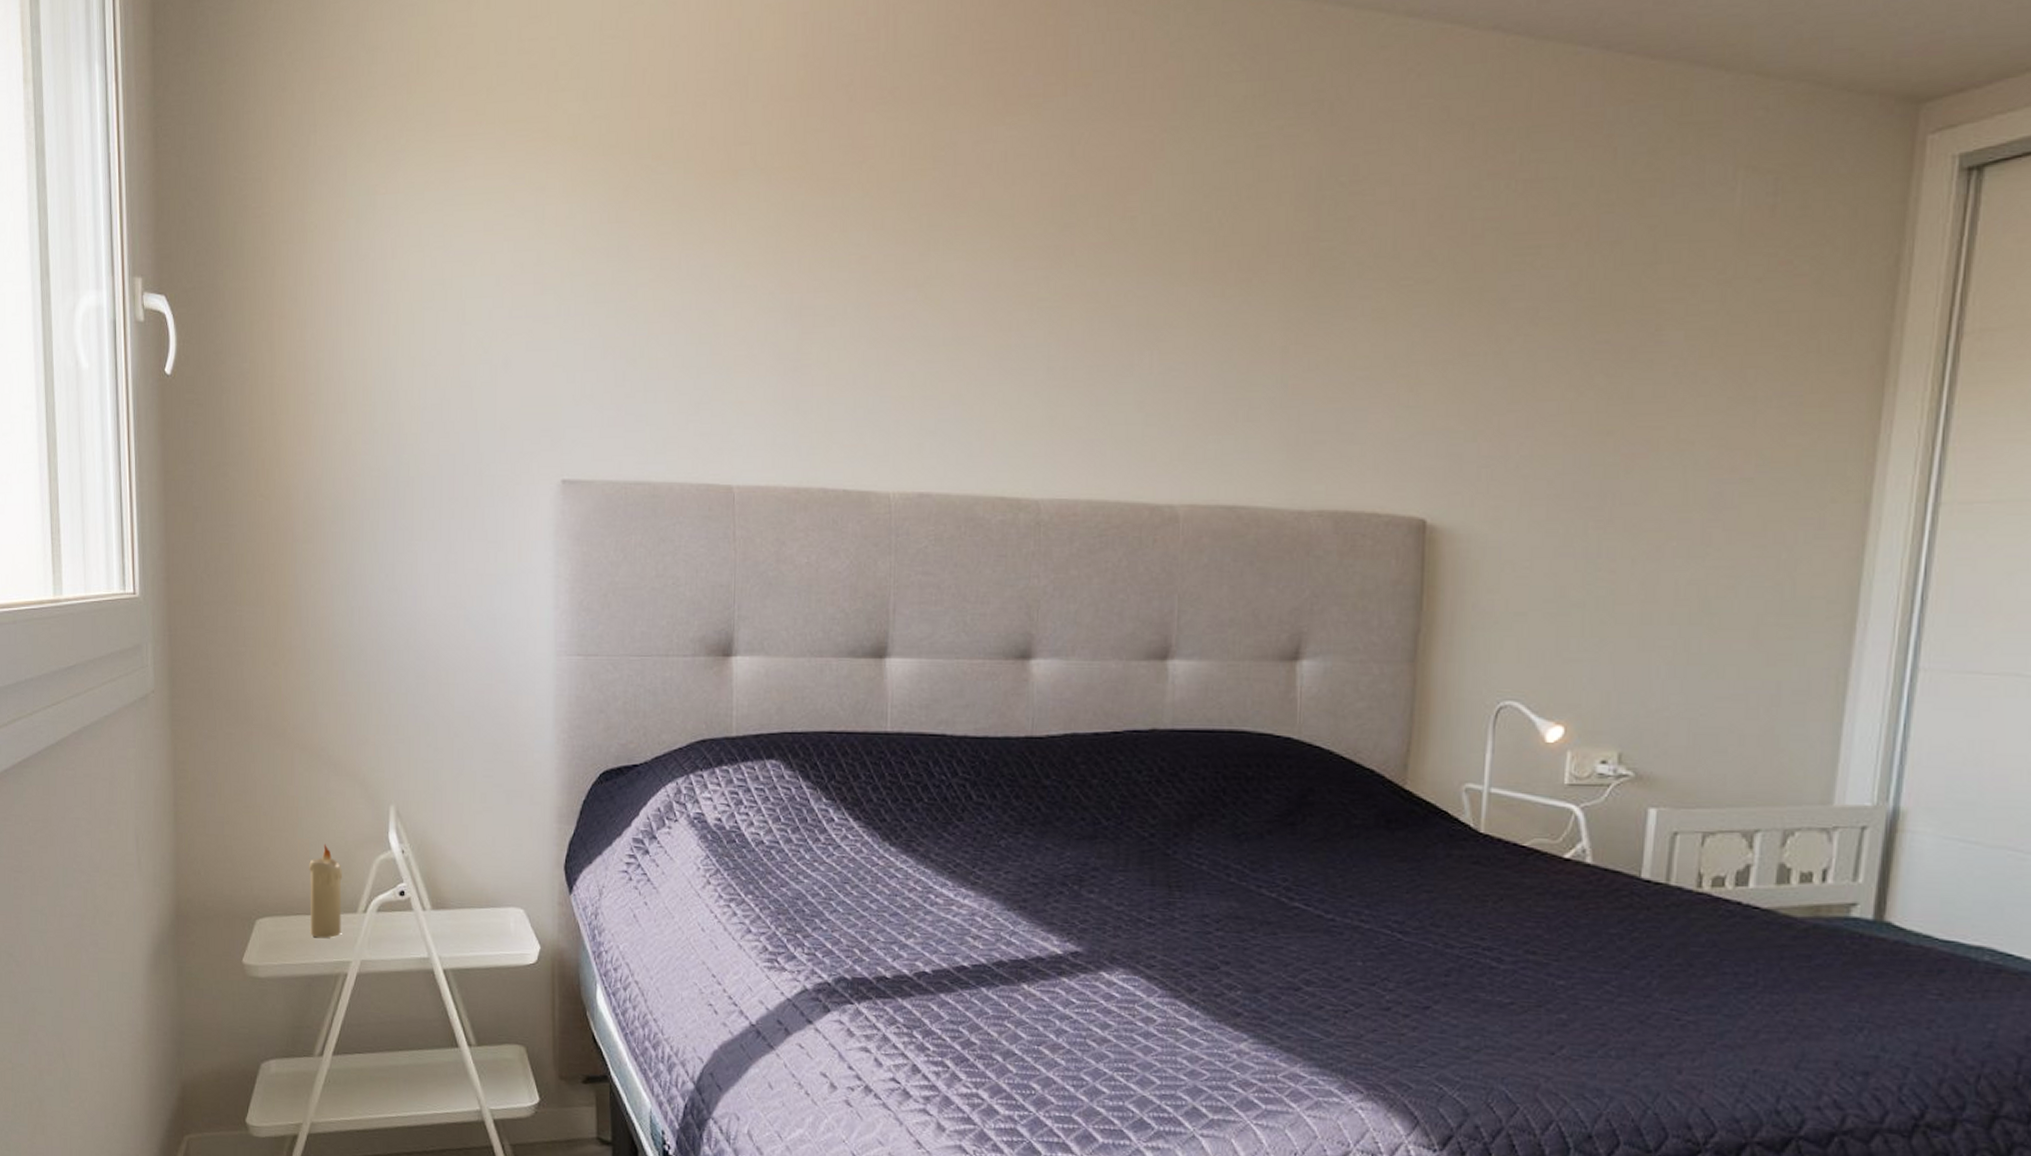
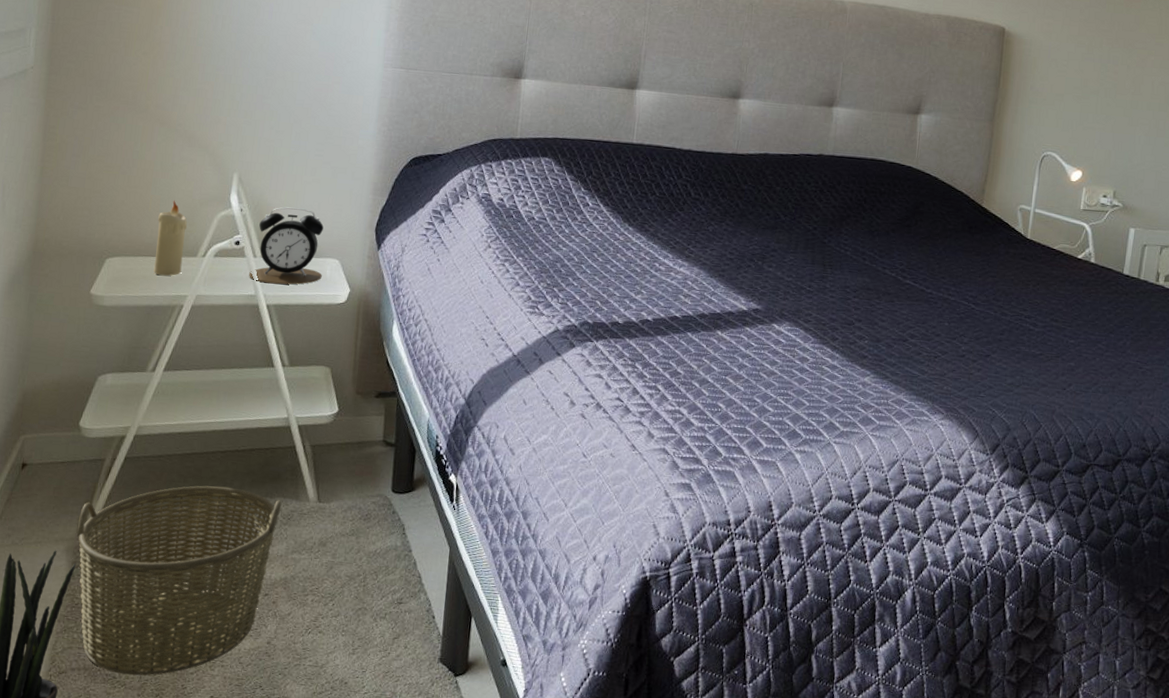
alarm clock: none [419,844,505,943] -> present [249,207,324,285]

